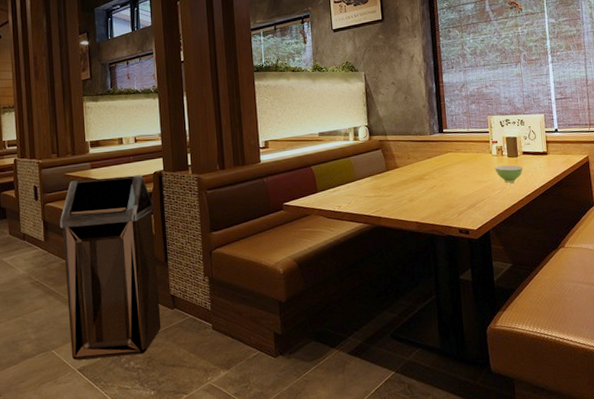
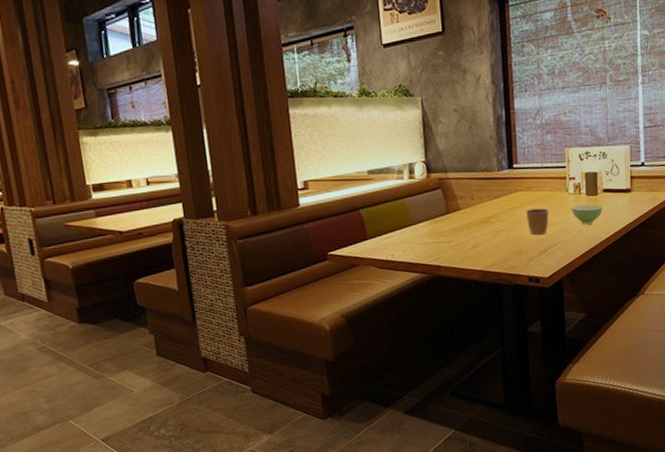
trash bin: present [60,175,162,360] -> none [64,223,194,430]
cup: none [455,167,476,191] -> present [526,208,549,235]

